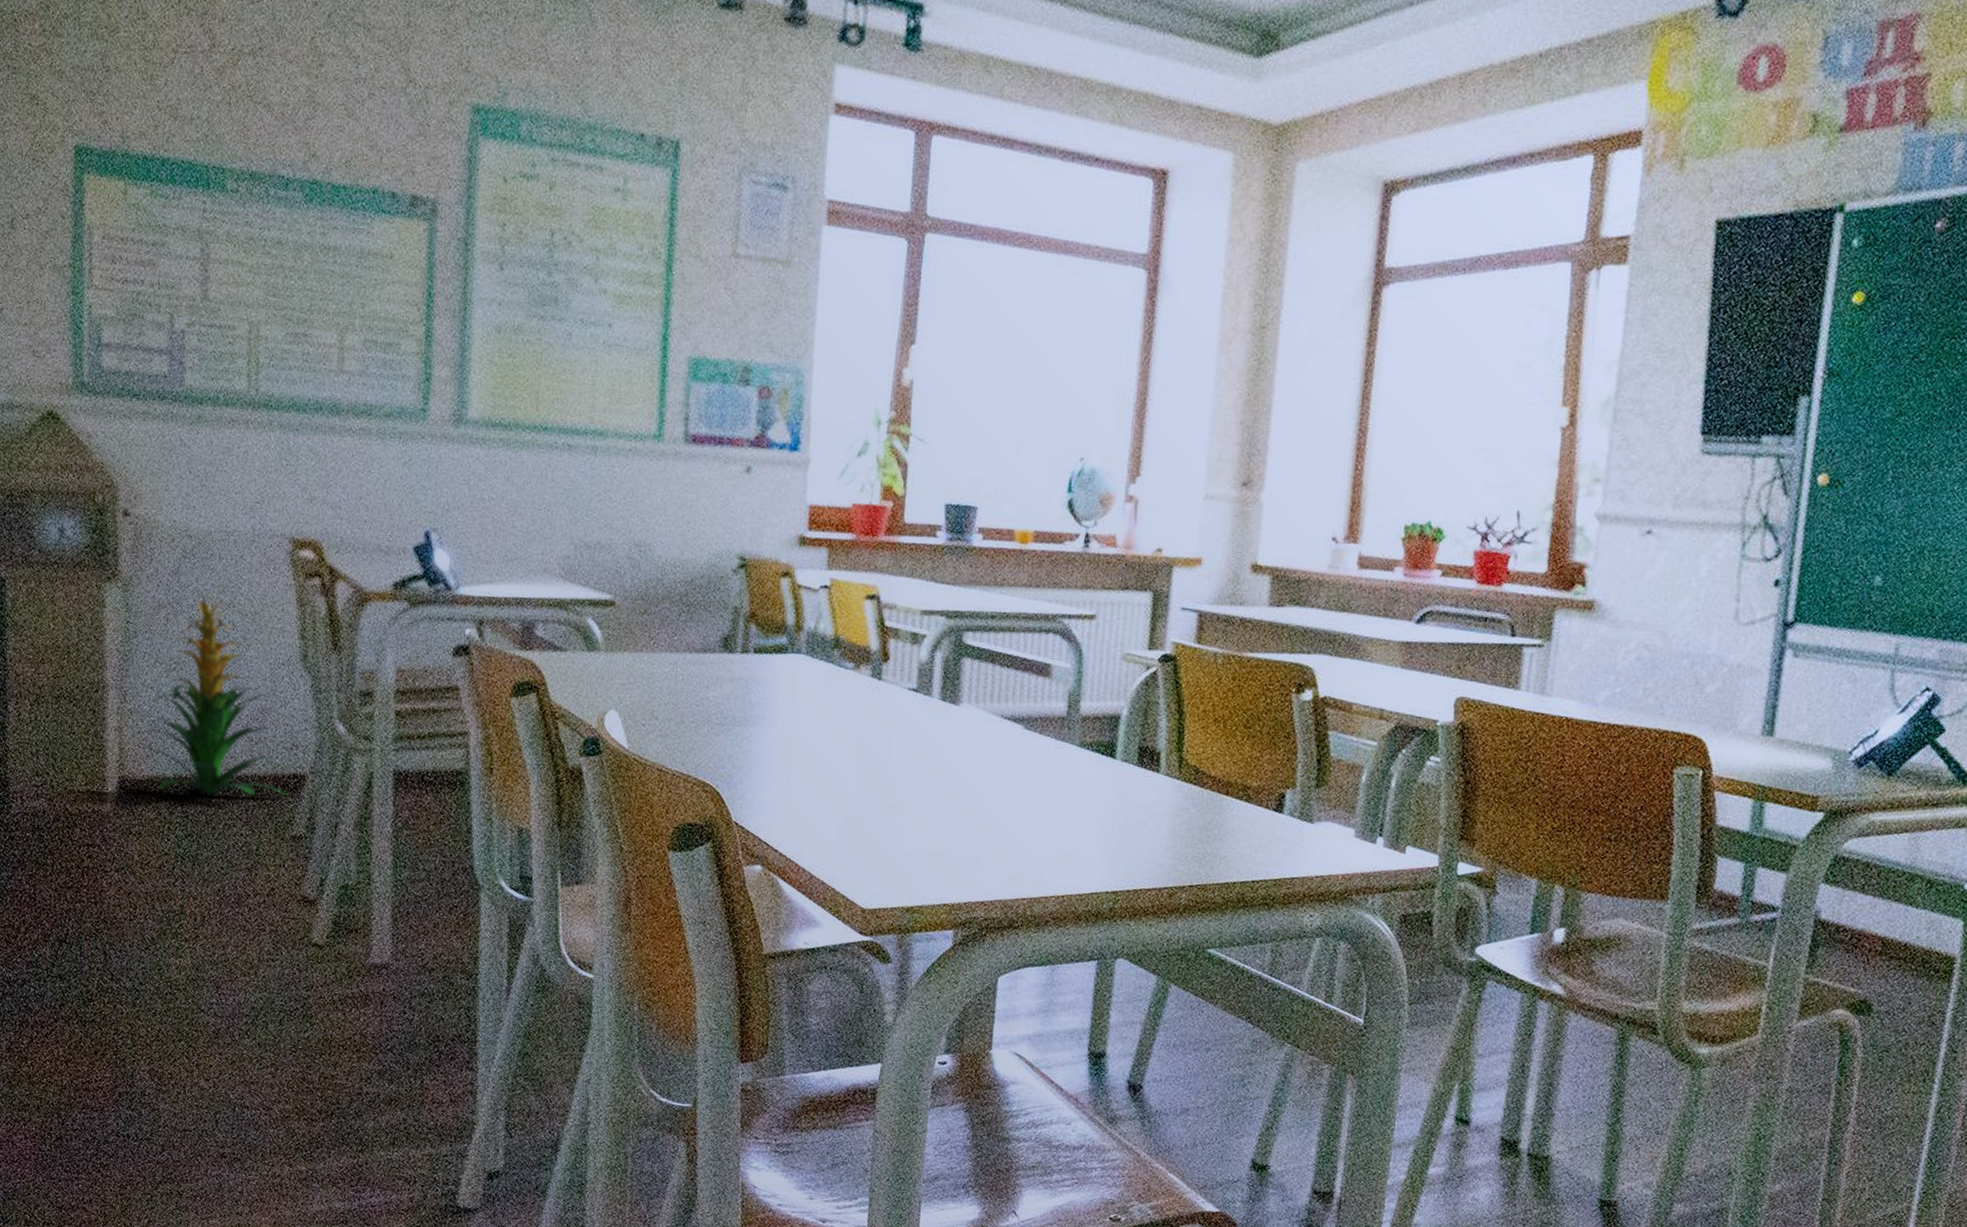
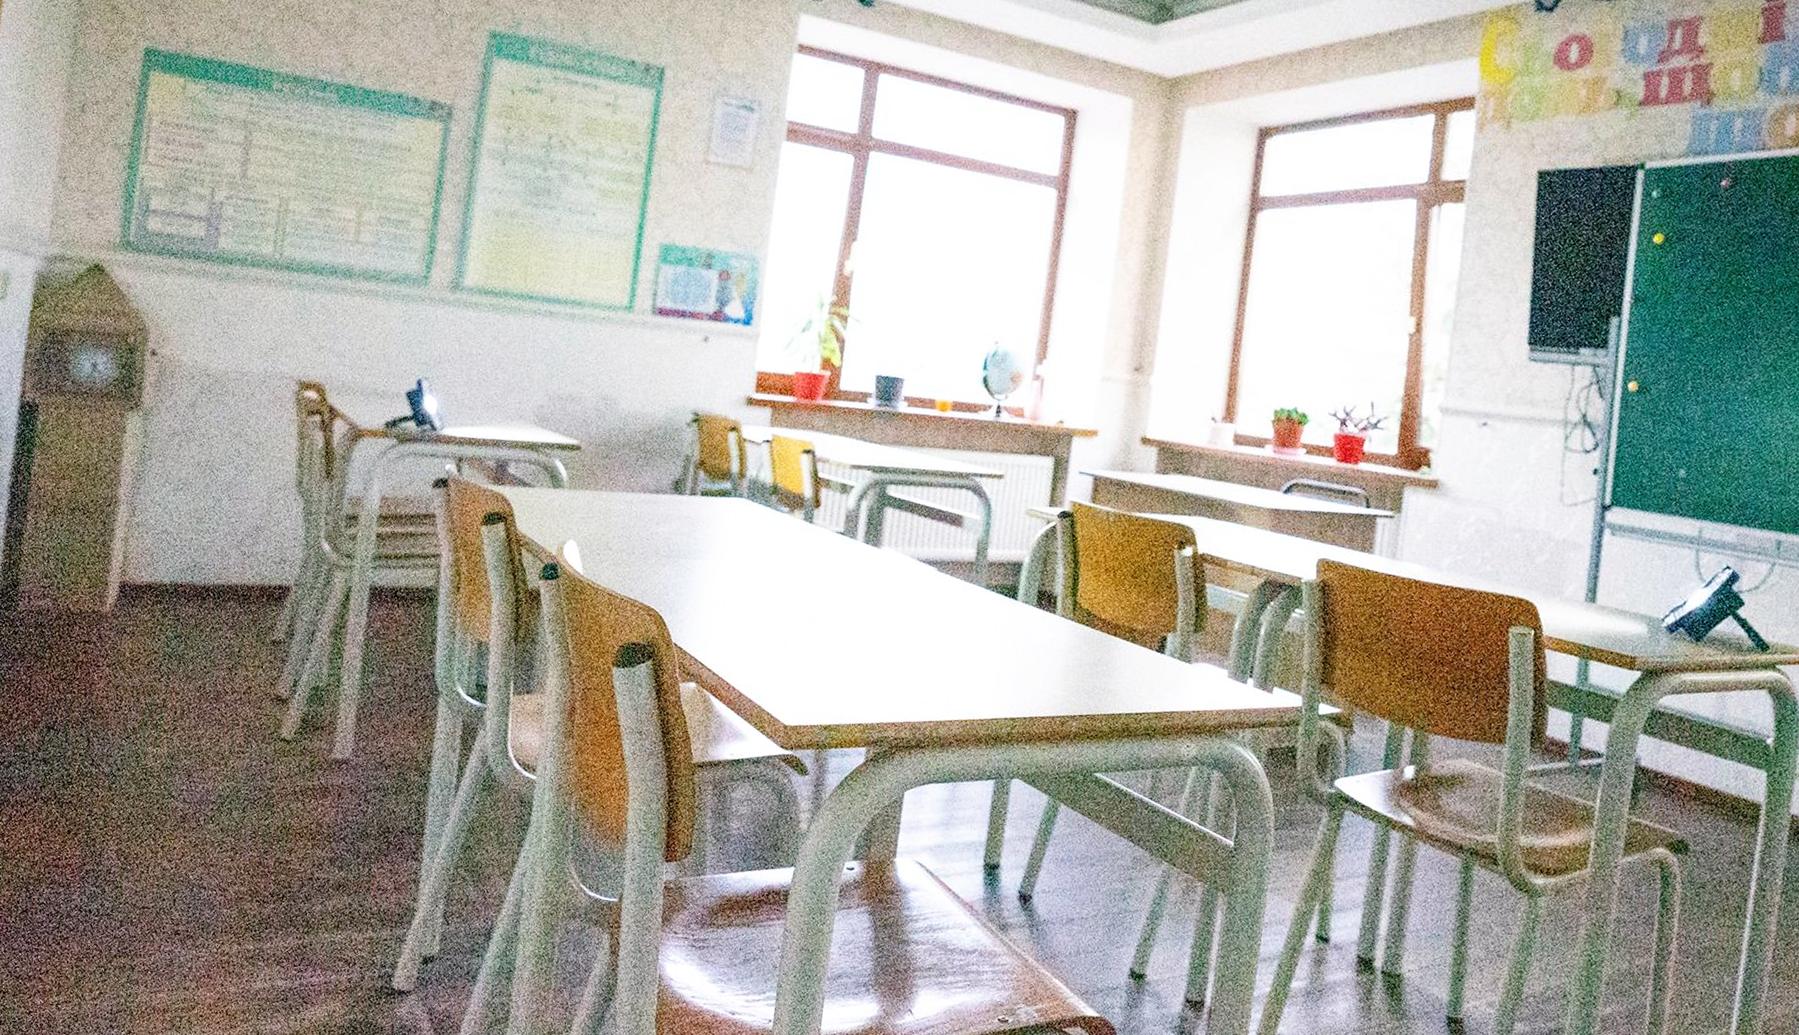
indoor plant: present [132,588,287,797] -> none [136,420,272,605]

